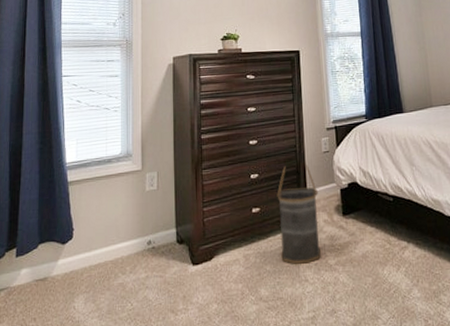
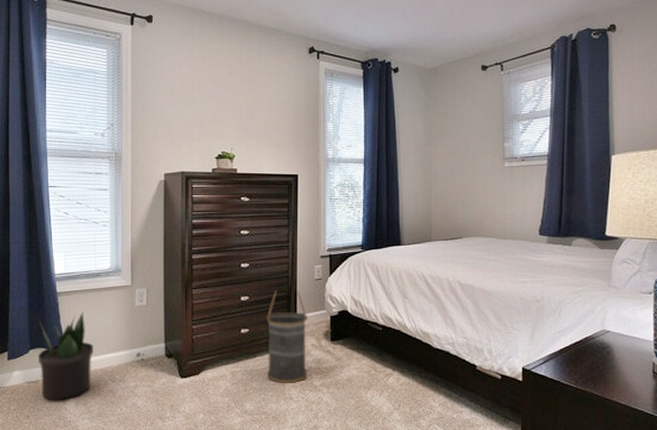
planter: none [46,201,104,299] -> present [38,312,93,400]

